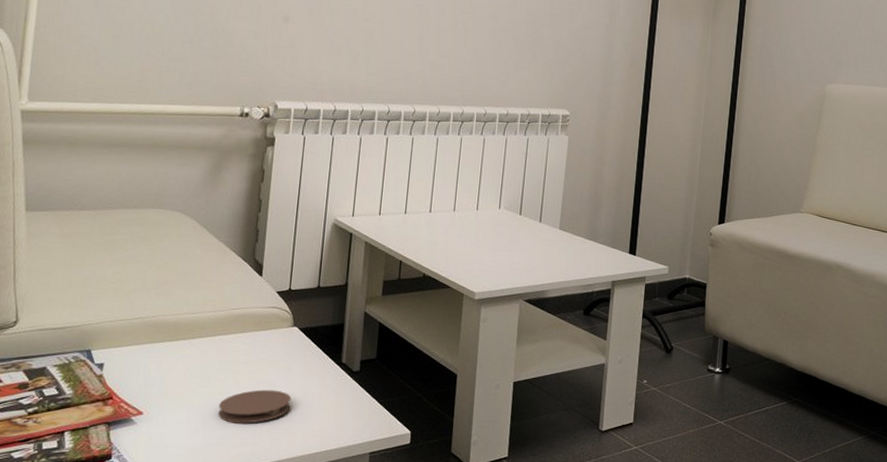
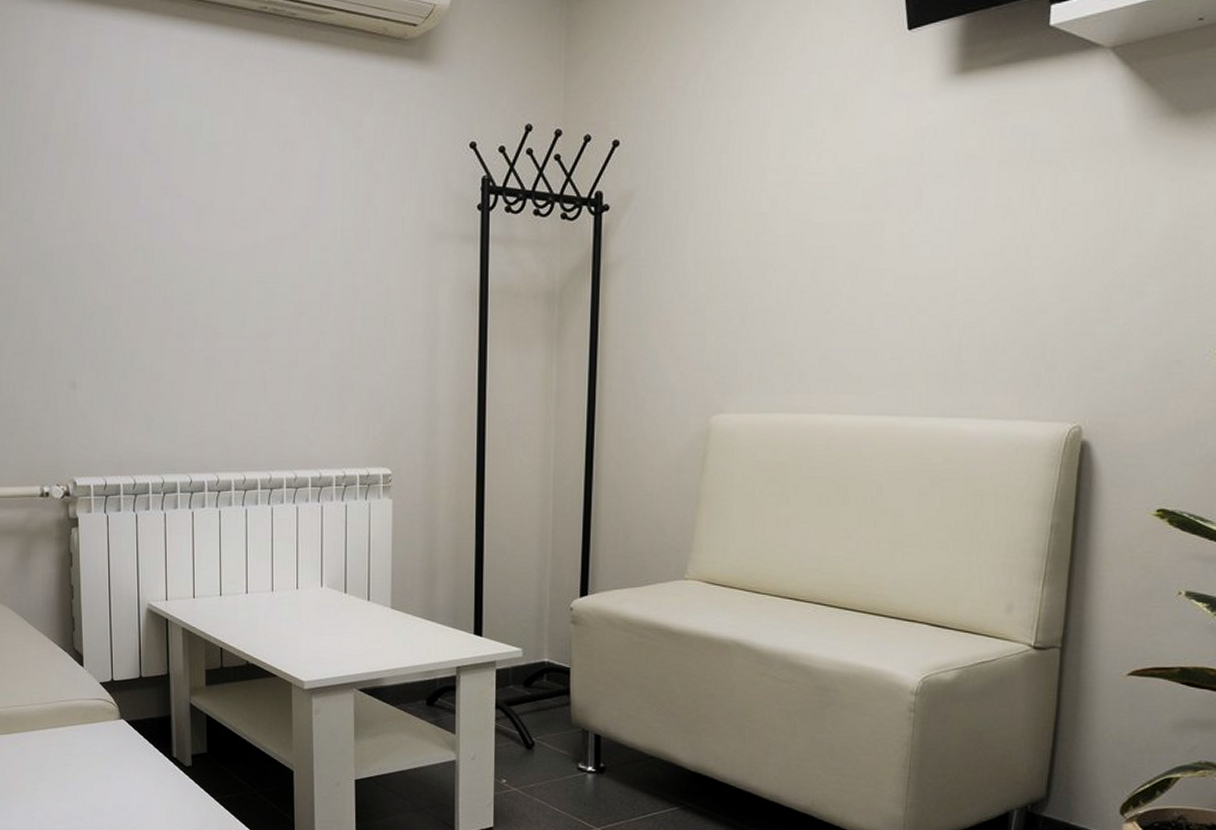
coaster: present [218,389,292,424] -> none [59,784,128,818]

